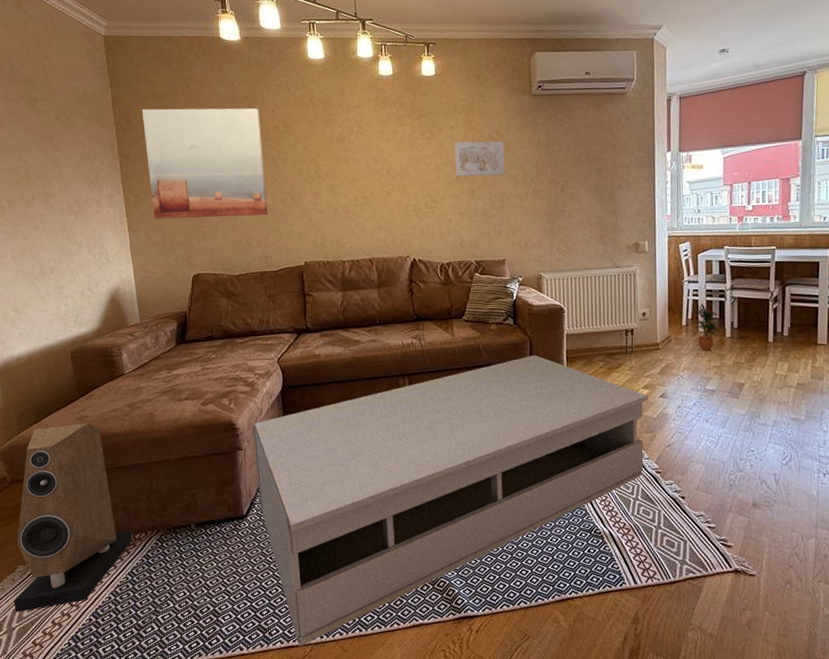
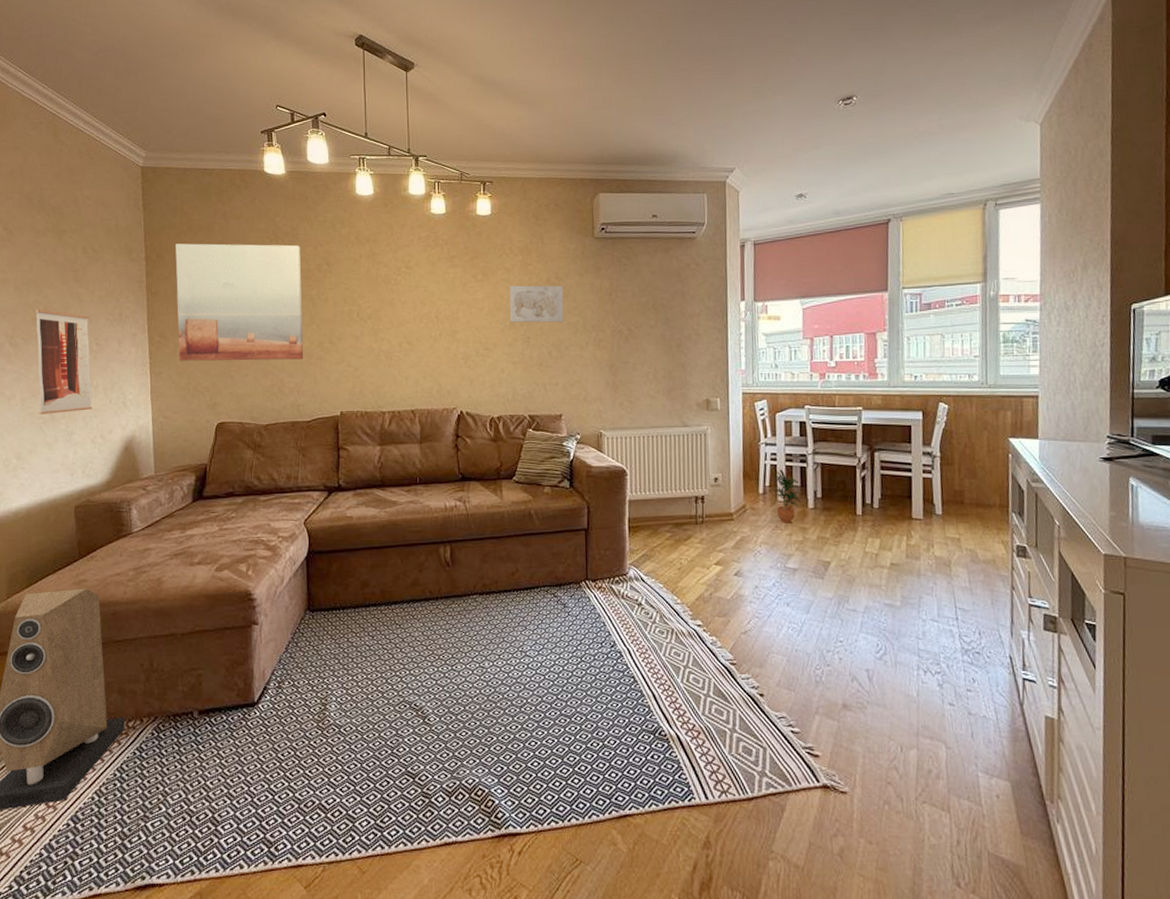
wall art: none [17,173,79,271] -> present [35,309,93,415]
coffee table: present [252,354,648,646] -> none [271,522,721,866]

